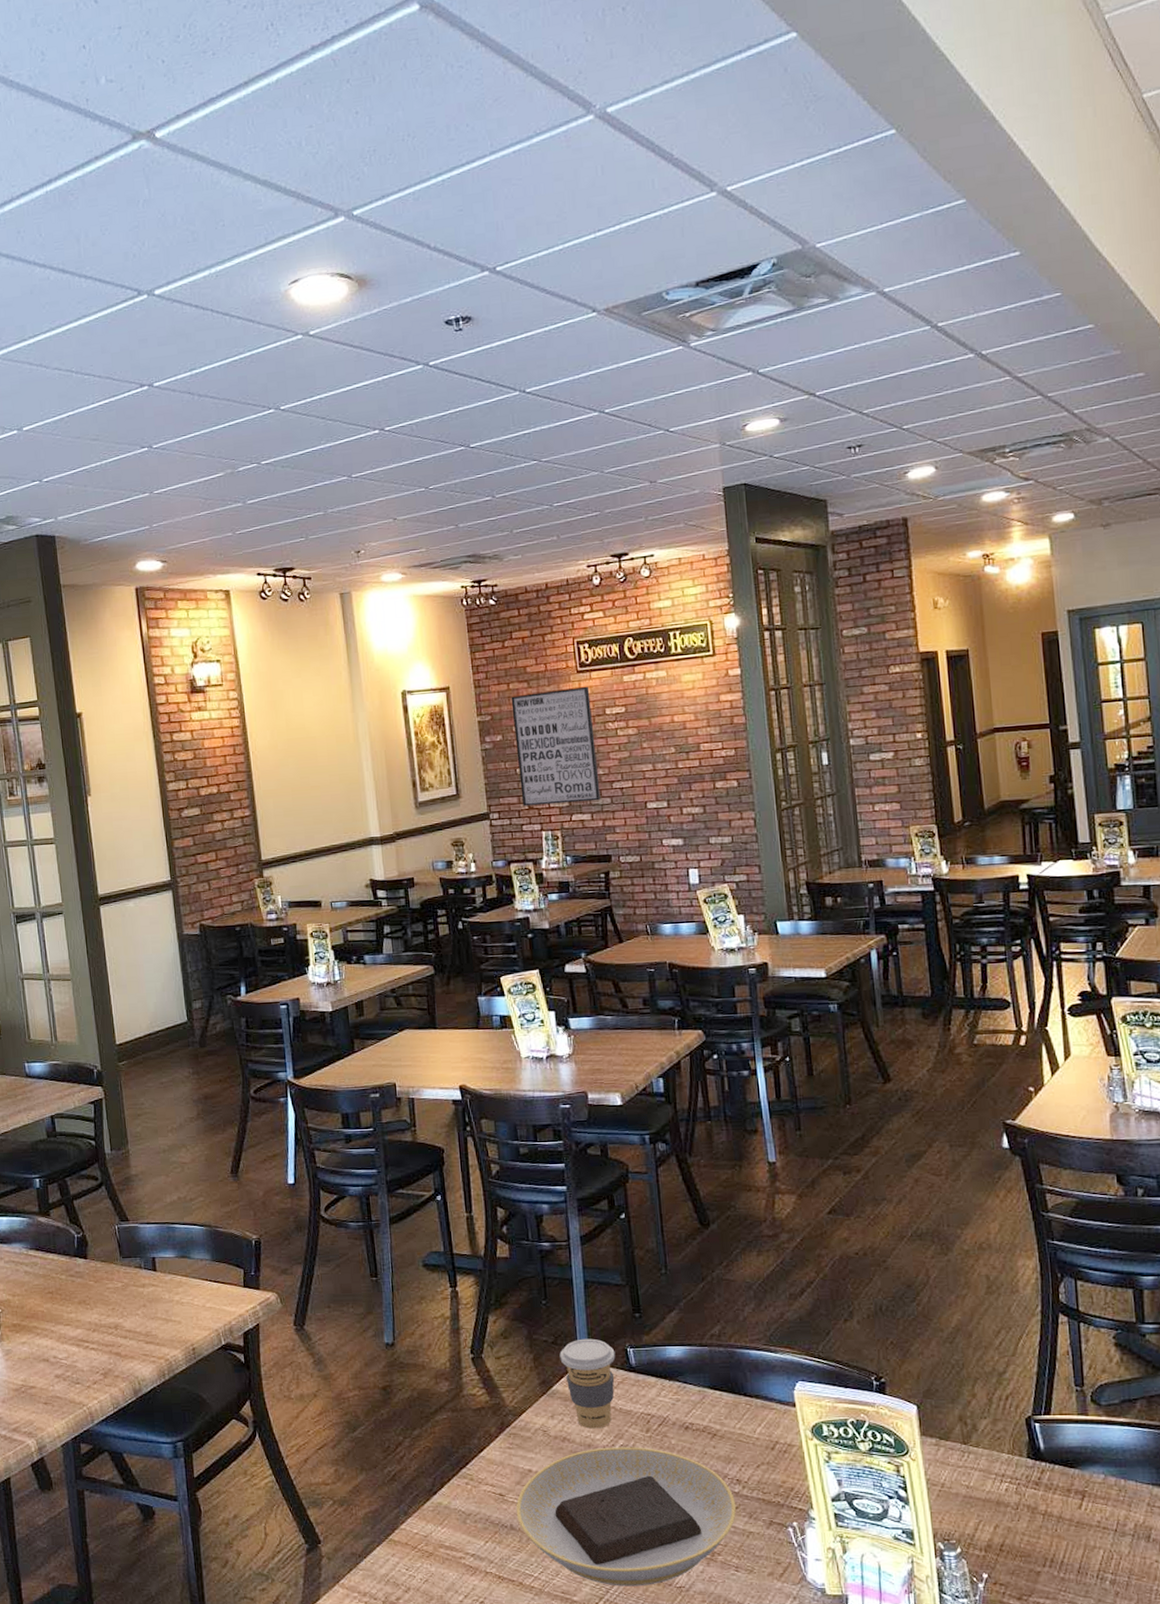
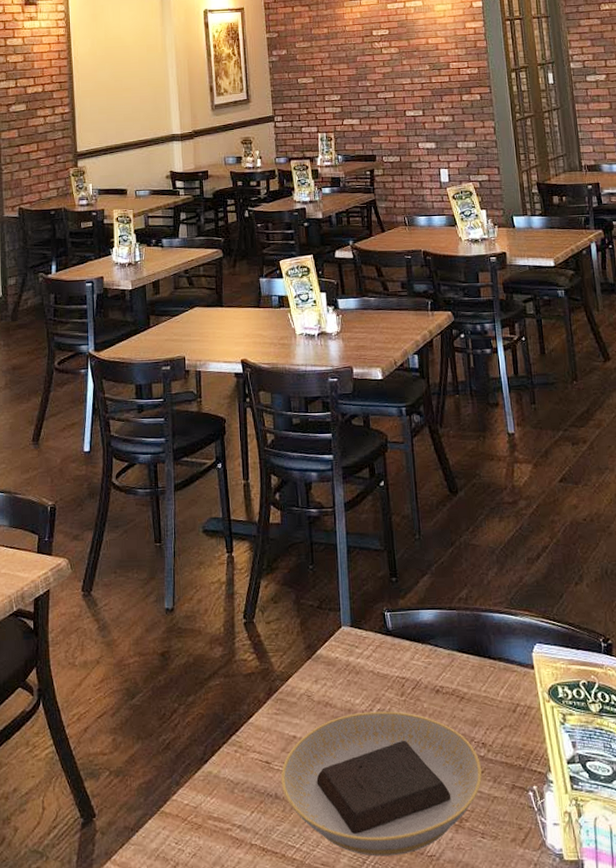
wall art: present [511,686,601,806] -> none [295,11,368,111]
coffee cup: present [559,1338,616,1429] -> none [324,602,374,693]

